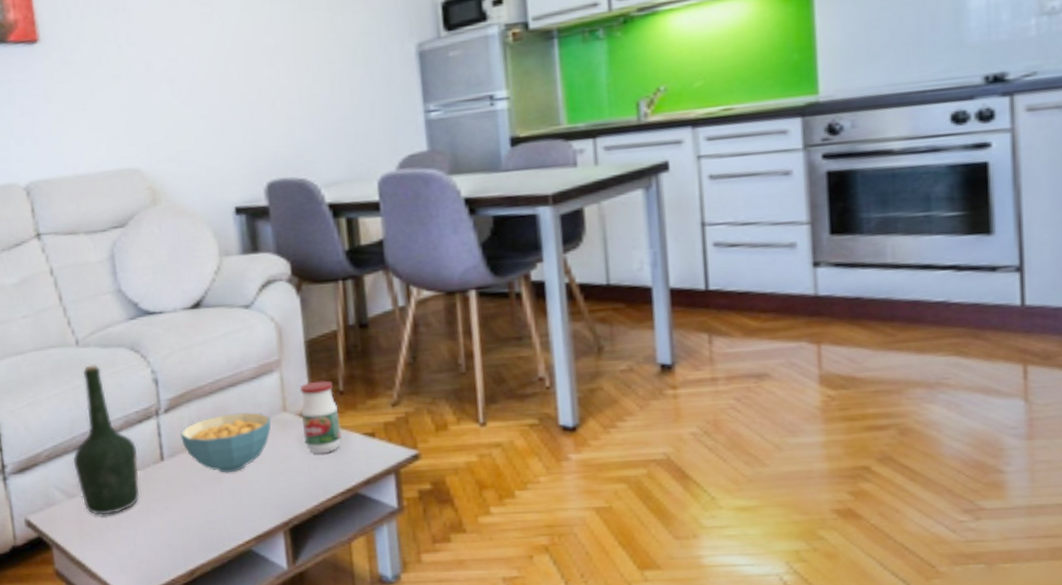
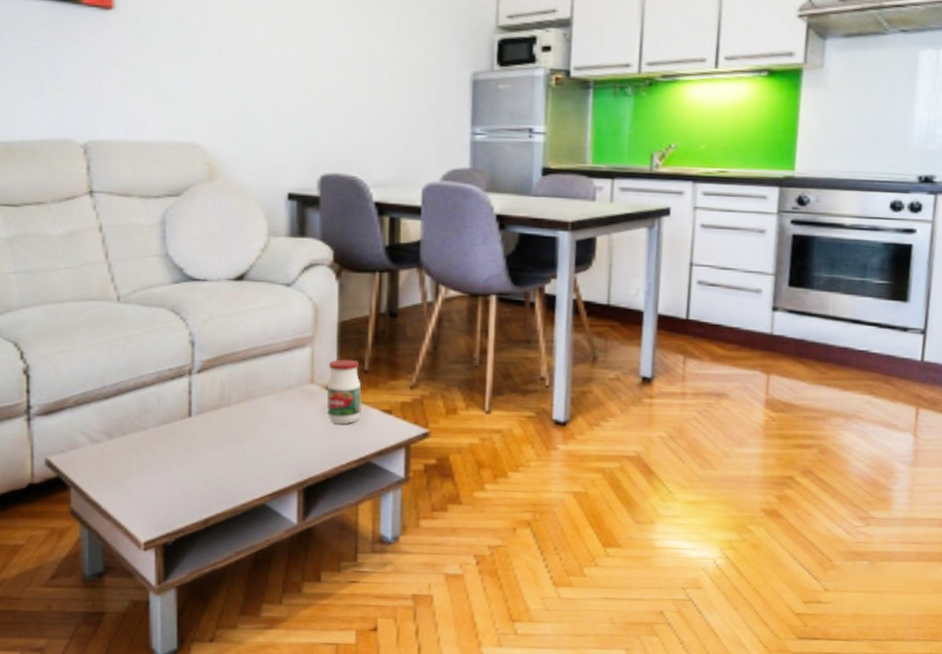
bottle: present [72,365,140,515] -> none [101,321,166,462]
cereal bowl: present [181,411,271,473] -> none [211,379,298,434]

